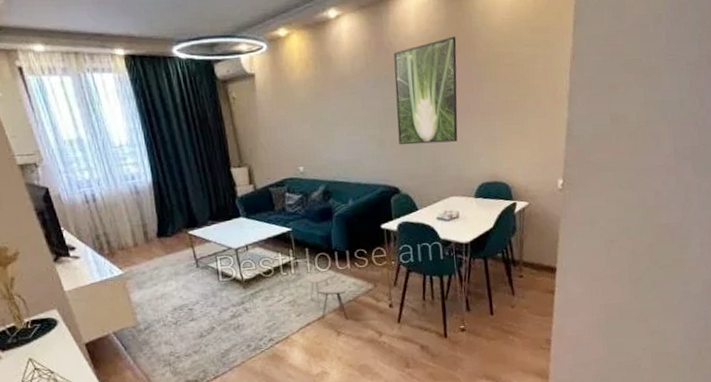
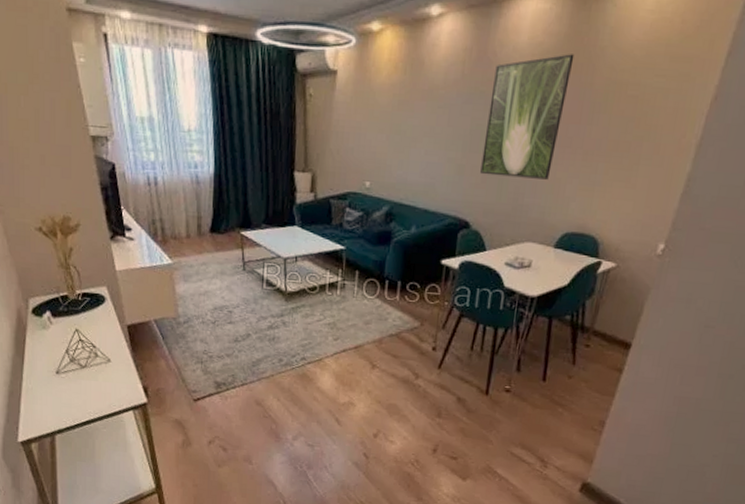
side table: present [306,273,349,321] -> none [351,299,391,355]

